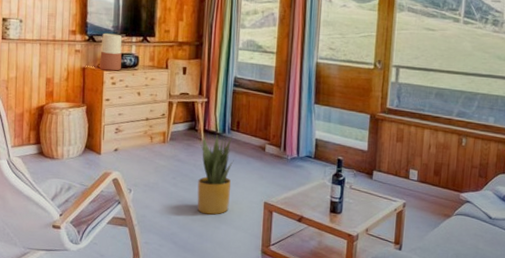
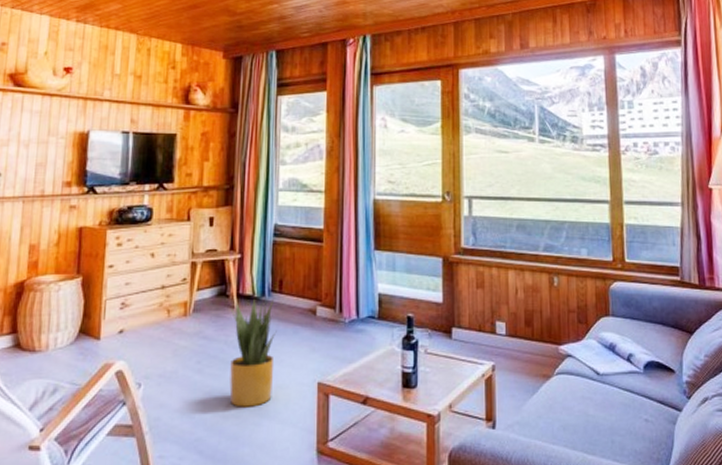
vase: present [99,33,122,72] -> none [101,182,132,230]

